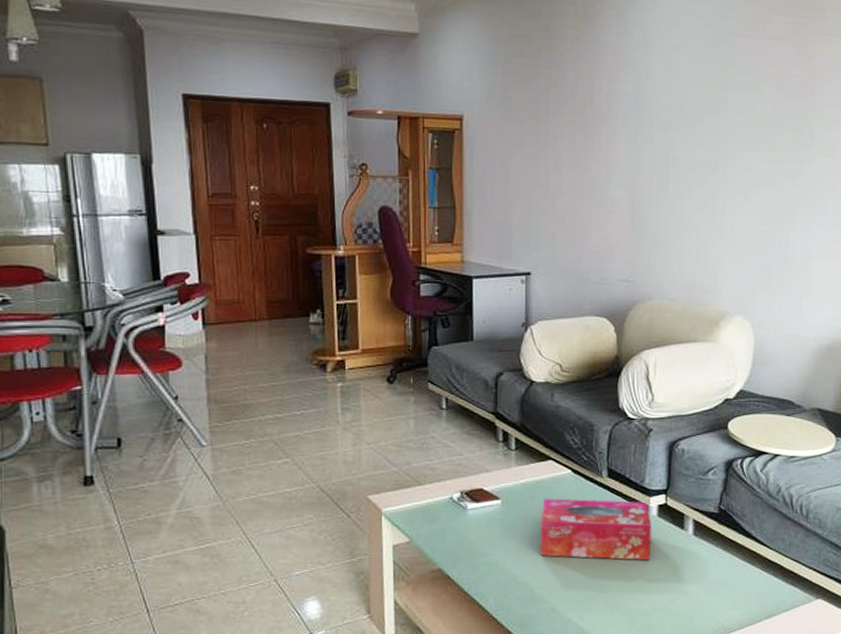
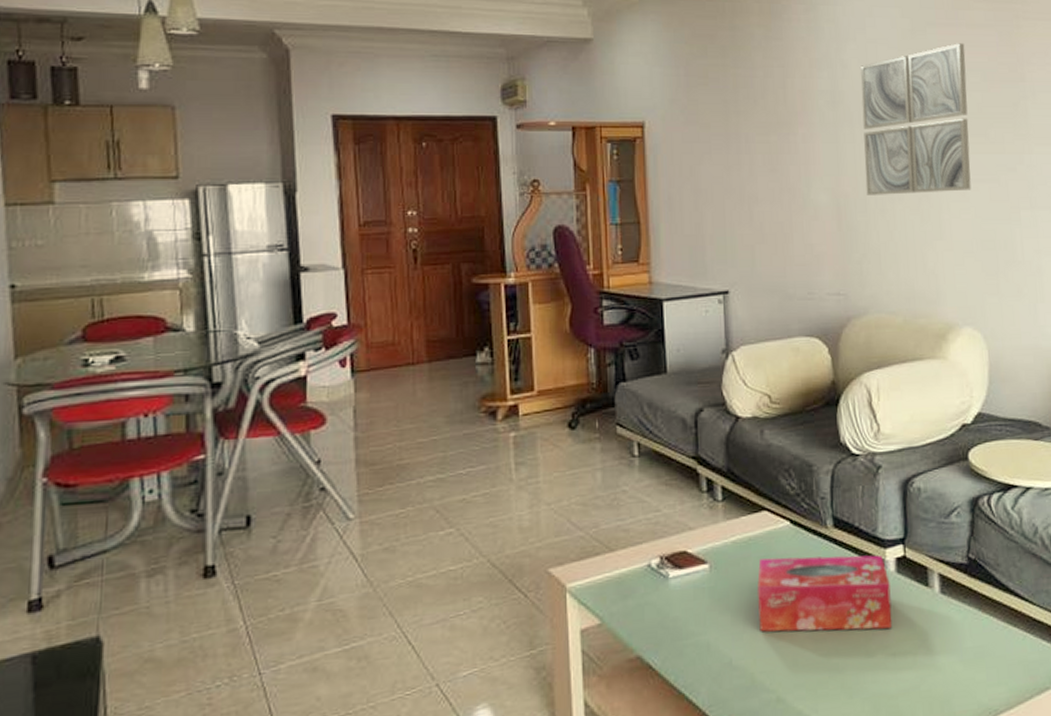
wall art: none [659,54,762,195] -> present [861,43,971,195]

